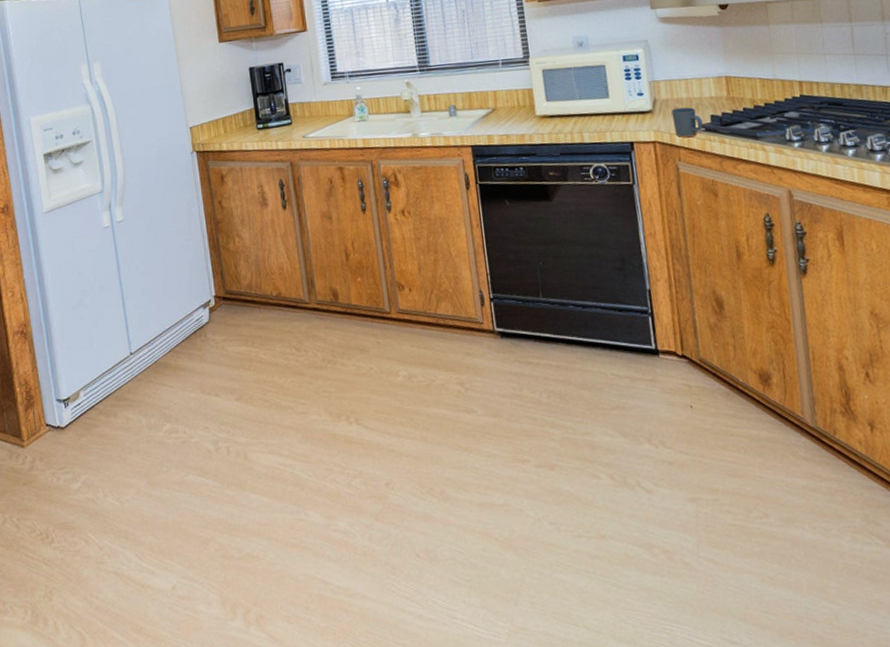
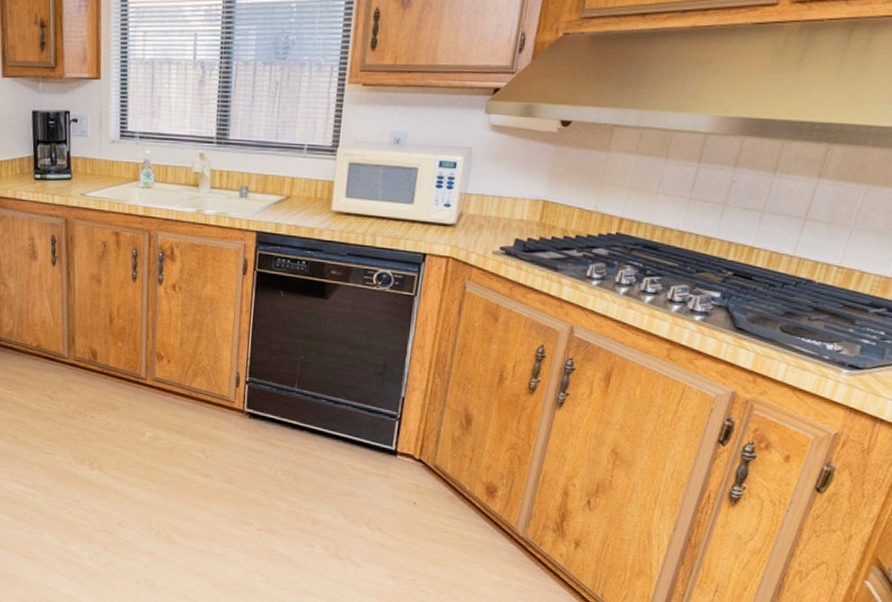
mug: present [671,107,704,138] -> none [472,226,506,258]

